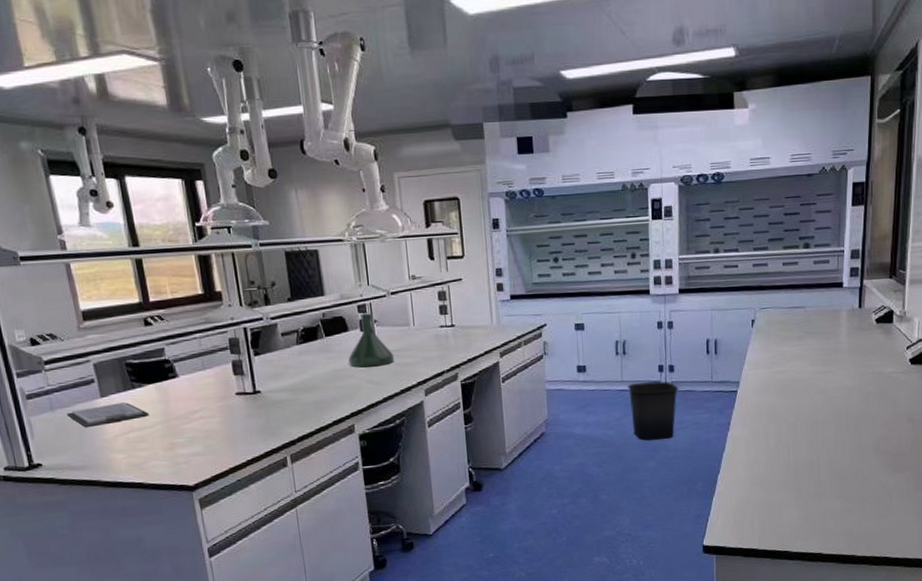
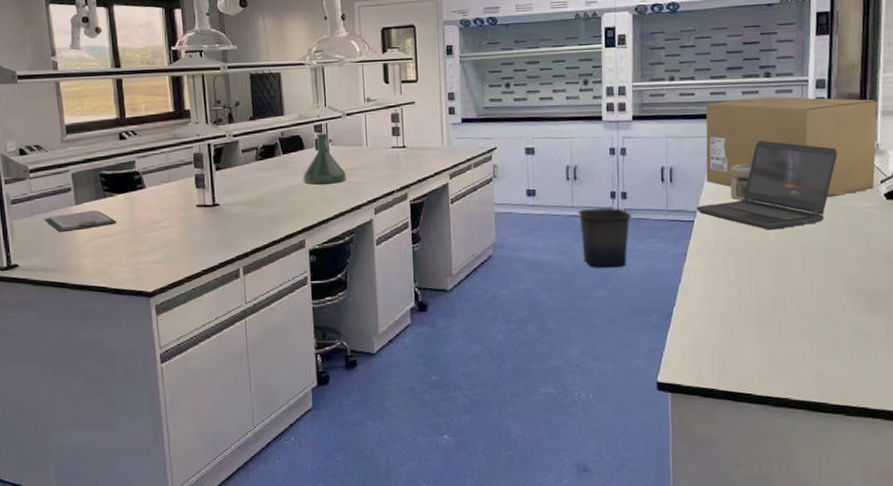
laptop computer: none [740,311,869,398] -> present [696,140,837,230]
box: none [748,267,906,364] -> present [706,96,877,197]
jar: none [770,334,791,370] -> present [729,164,752,200]

